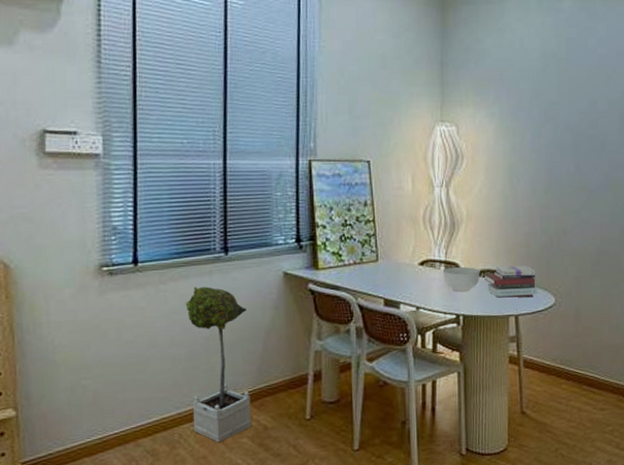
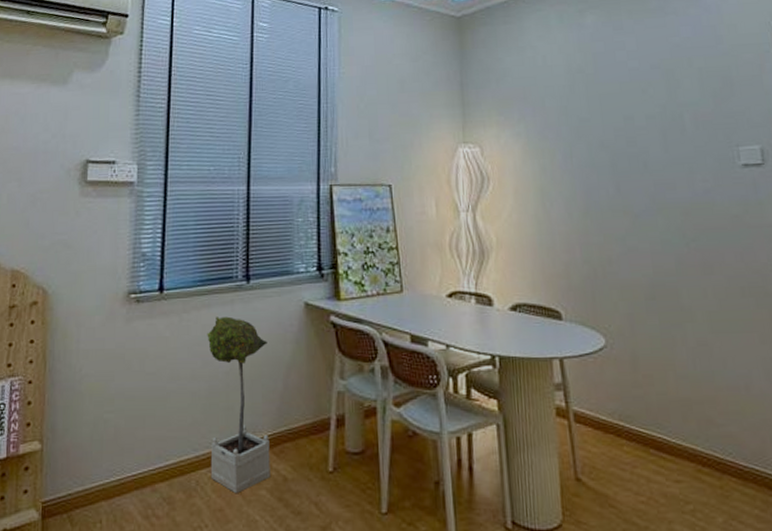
bowl: present [442,266,481,292] -> none [473,299,516,329]
books: present [484,265,537,298] -> none [520,299,584,337]

